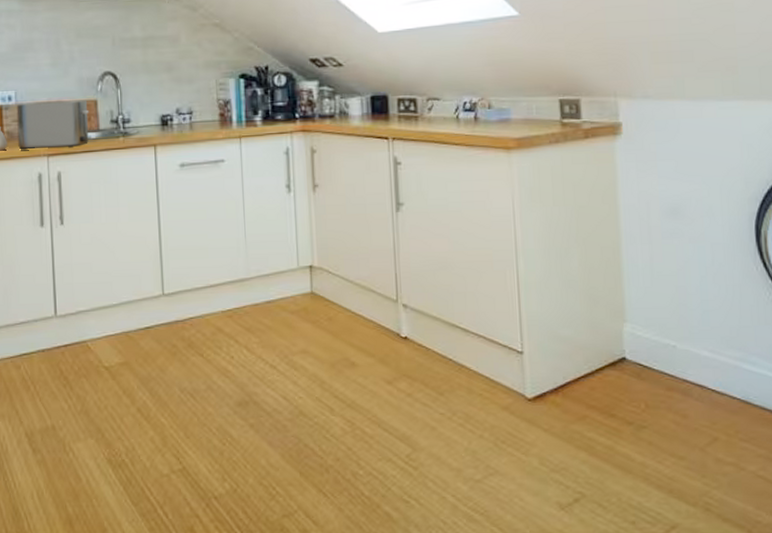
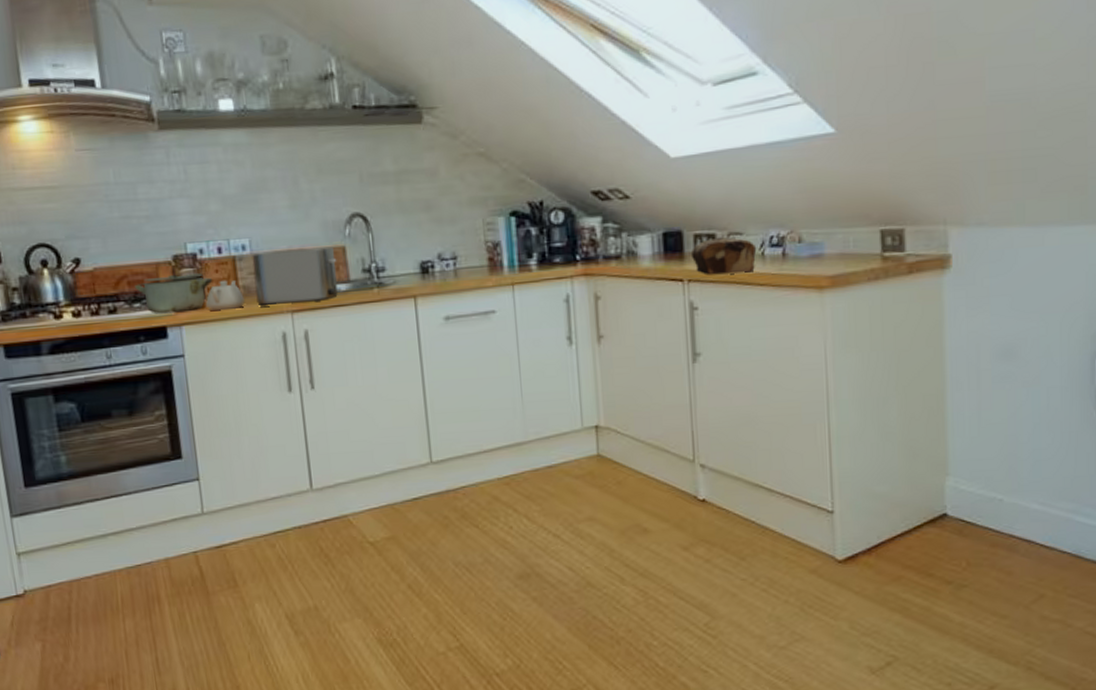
bread loaf: none [394,101,452,135] -> present [690,236,757,276]

